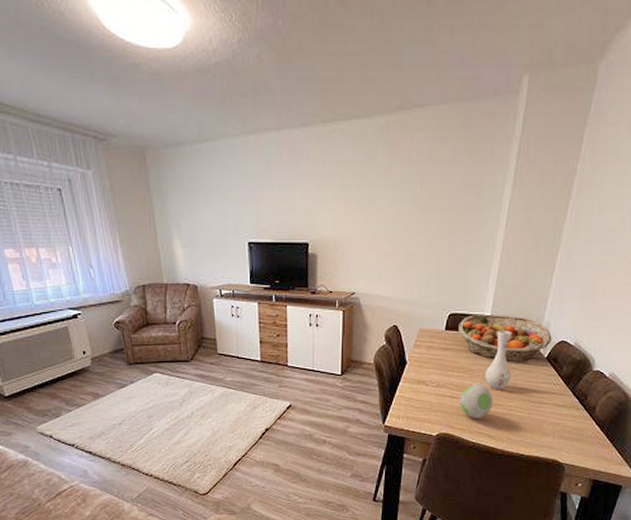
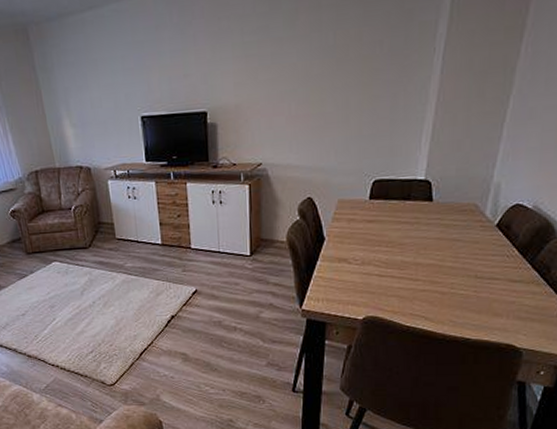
fruit basket: present [458,314,552,362] -> none [385,177,503,232]
decorative egg: present [459,384,493,418] -> none [389,259,431,299]
vase: present [485,331,513,390] -> none [420,196,453,266]

